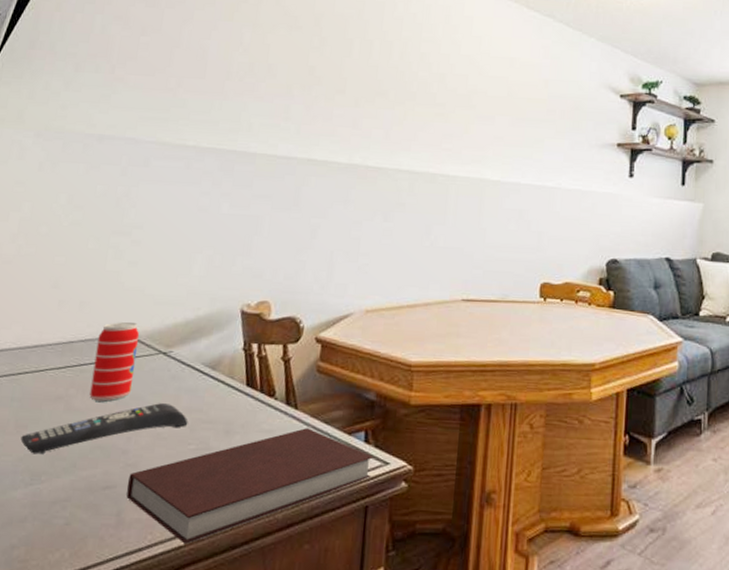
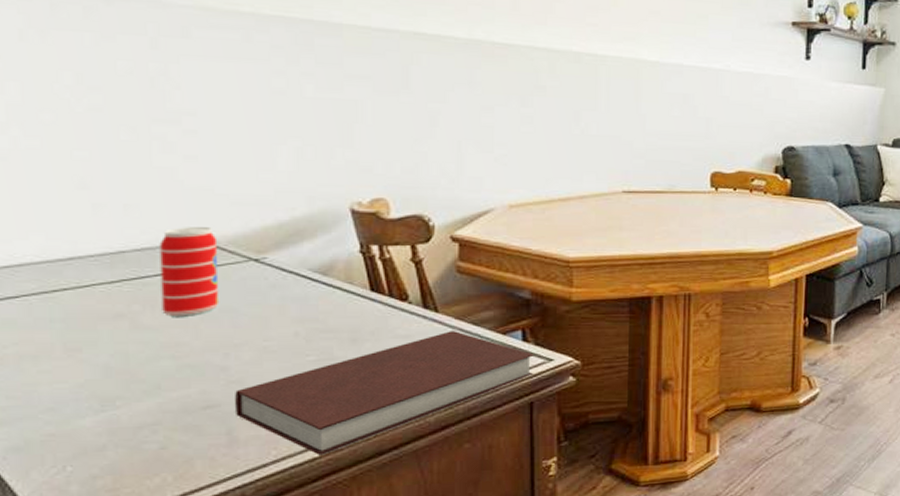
remote control: present [20,403,188,454] -> none [75,315,302,379]

